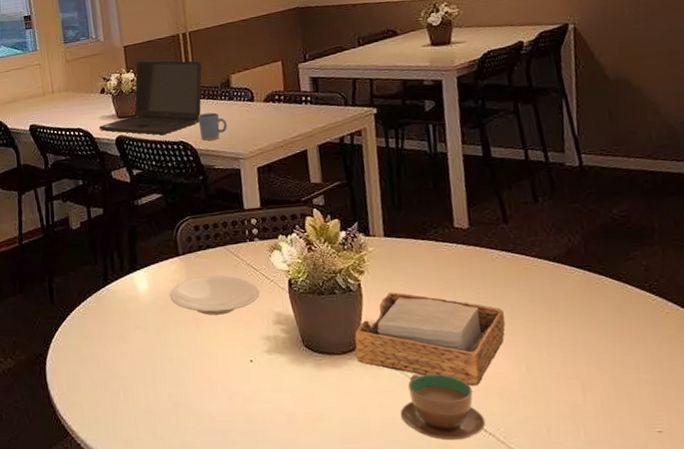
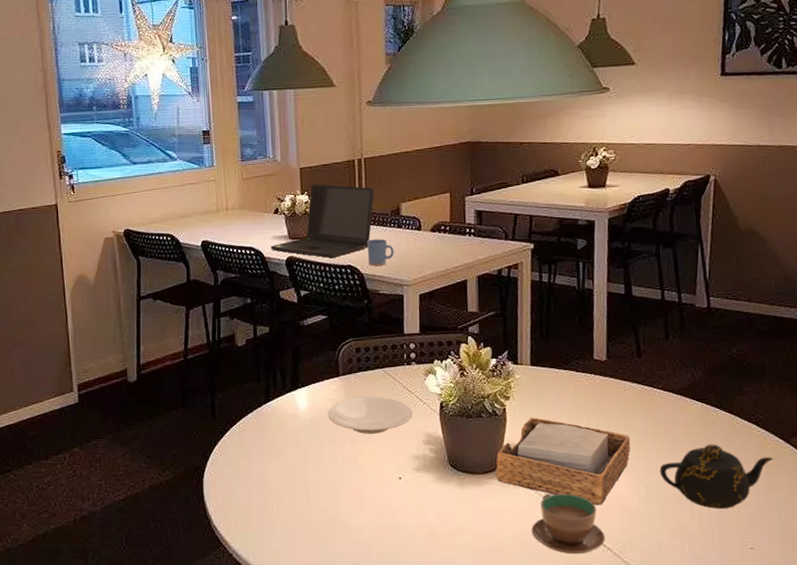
teapot: none [541,315,675,388] -> present [659,444,773,509]

